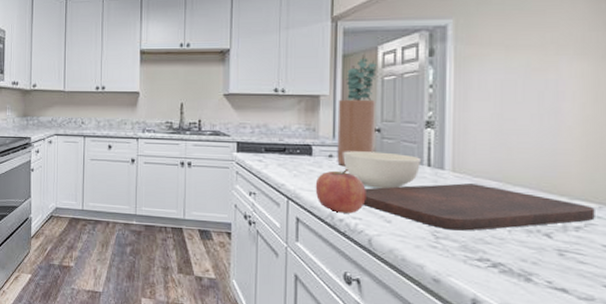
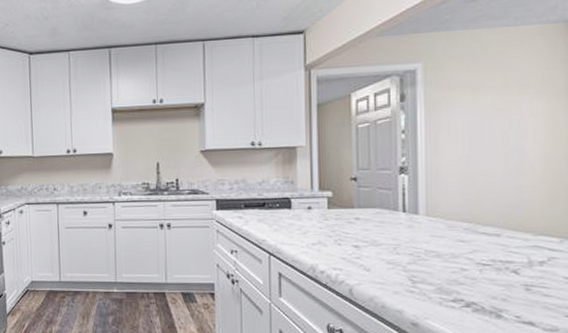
fruit: present [315,168,366,214] -> none [295,219,346,265]
vase: present [337,52,377,165] -> none [314,100,352,217]
bowl: present [343,151,422,189] -> none [321,200,397,237]
cutting board: present [363,183,595,231] -> none [343,226,557,274]

